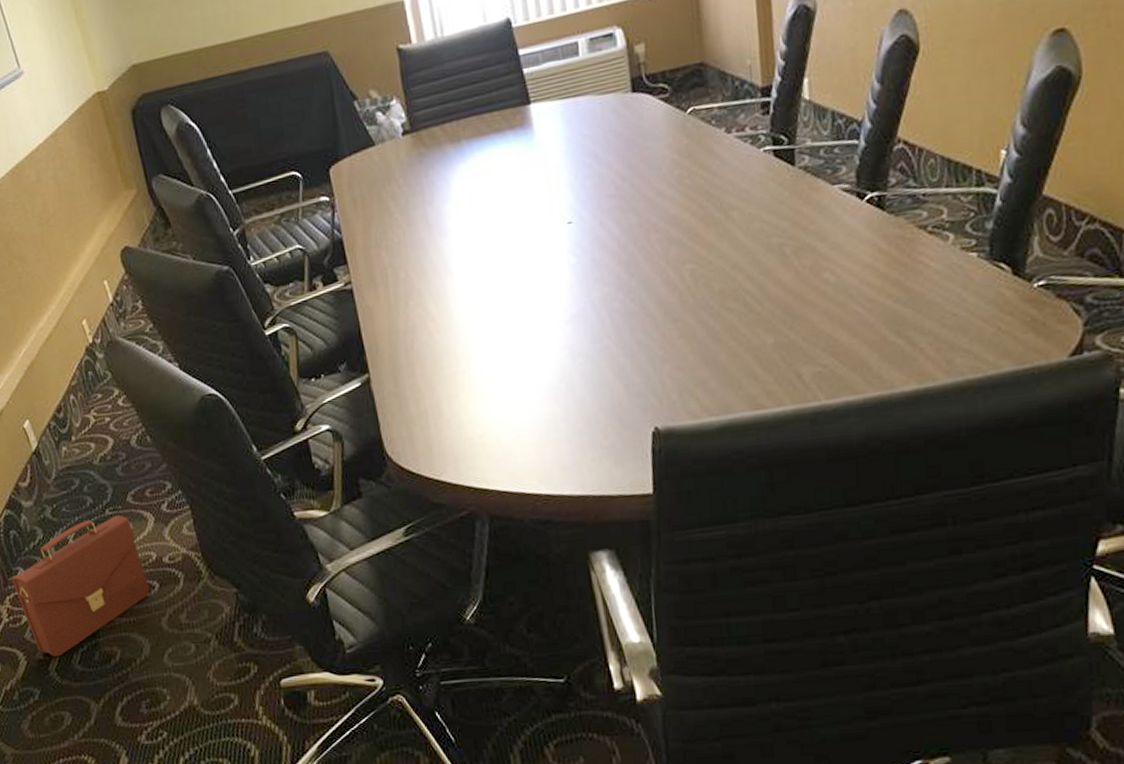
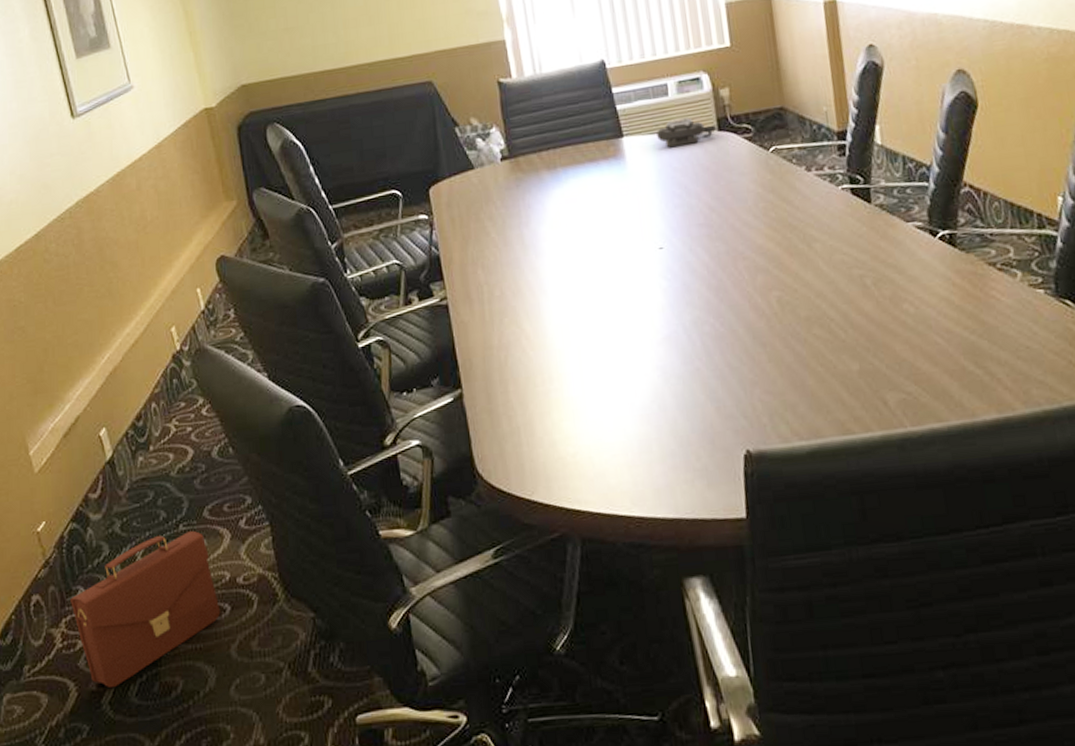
telephone: none [566,79,631,114] -> present [656,117,717,148]

